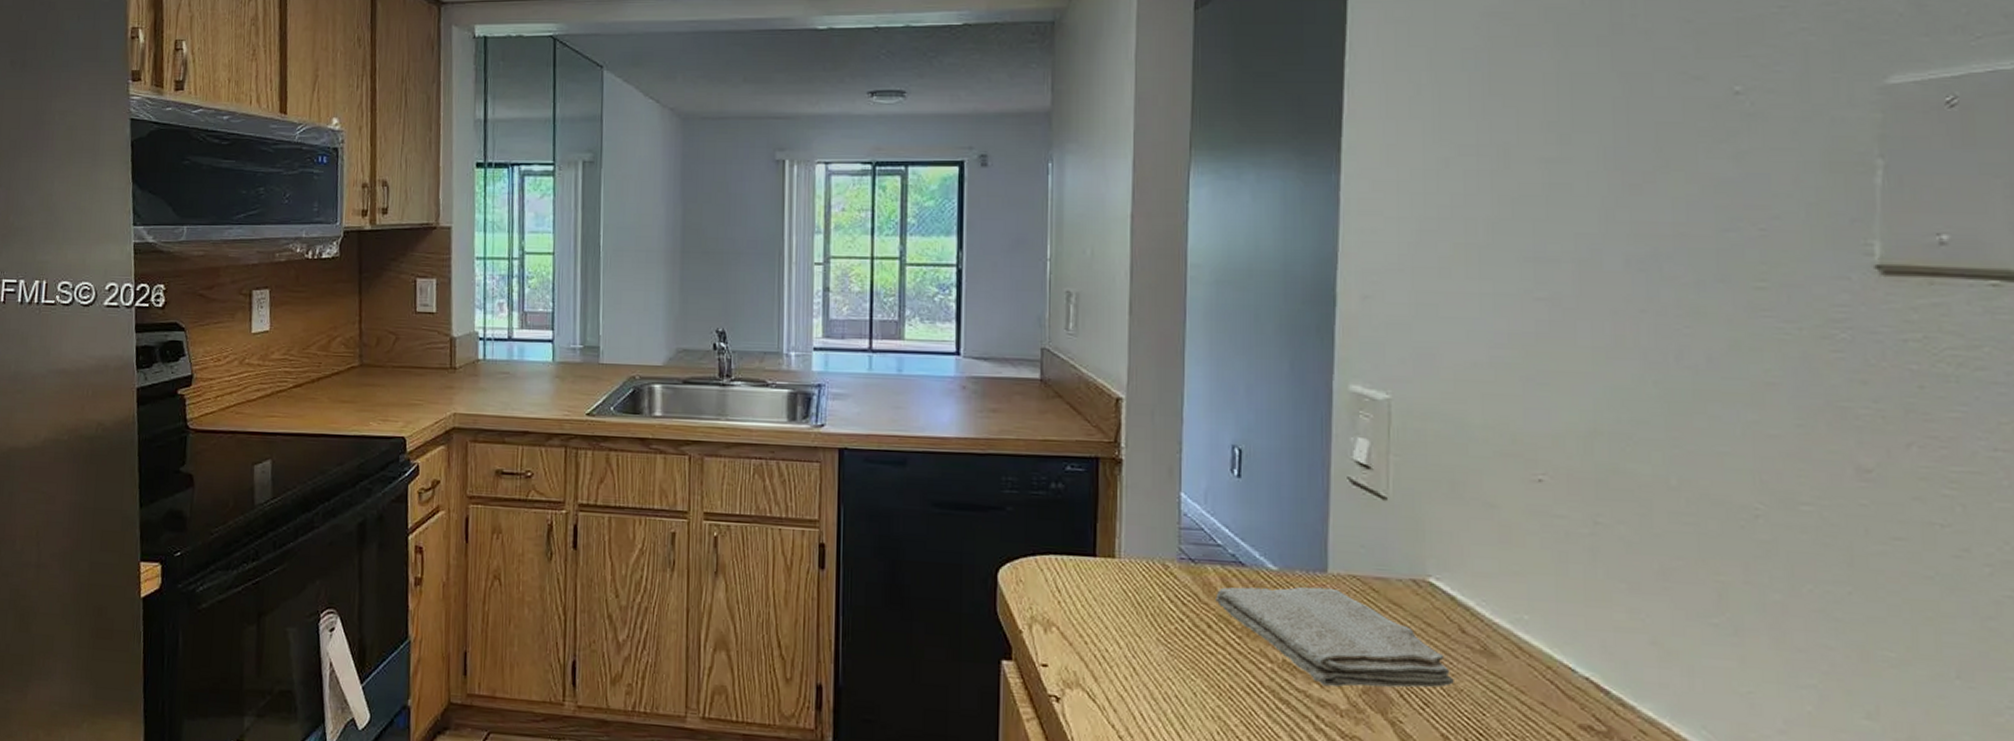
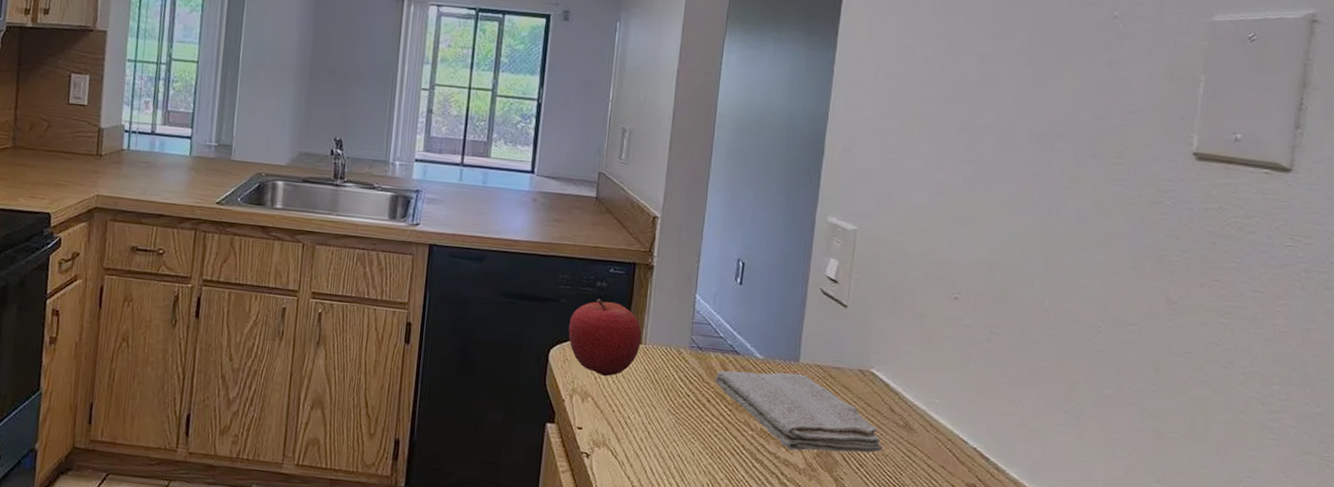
fruit: none [1020,504,1114,600] -> present [568,299,642,377]

